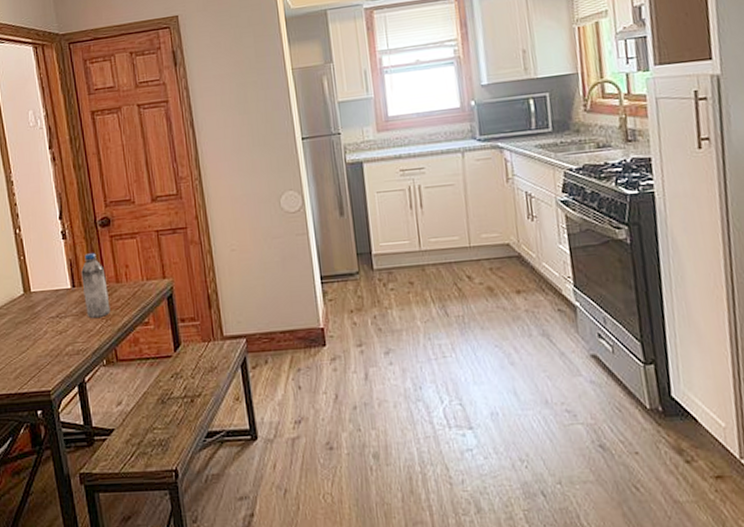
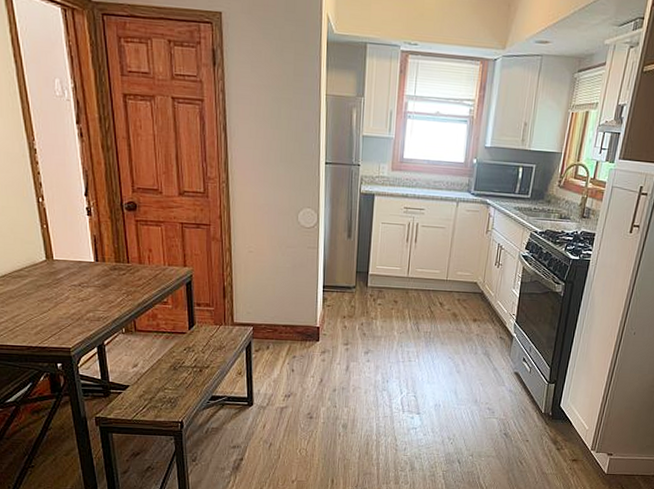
water bottle: present [81,252,111,319] -> none [105,232,132,293]

